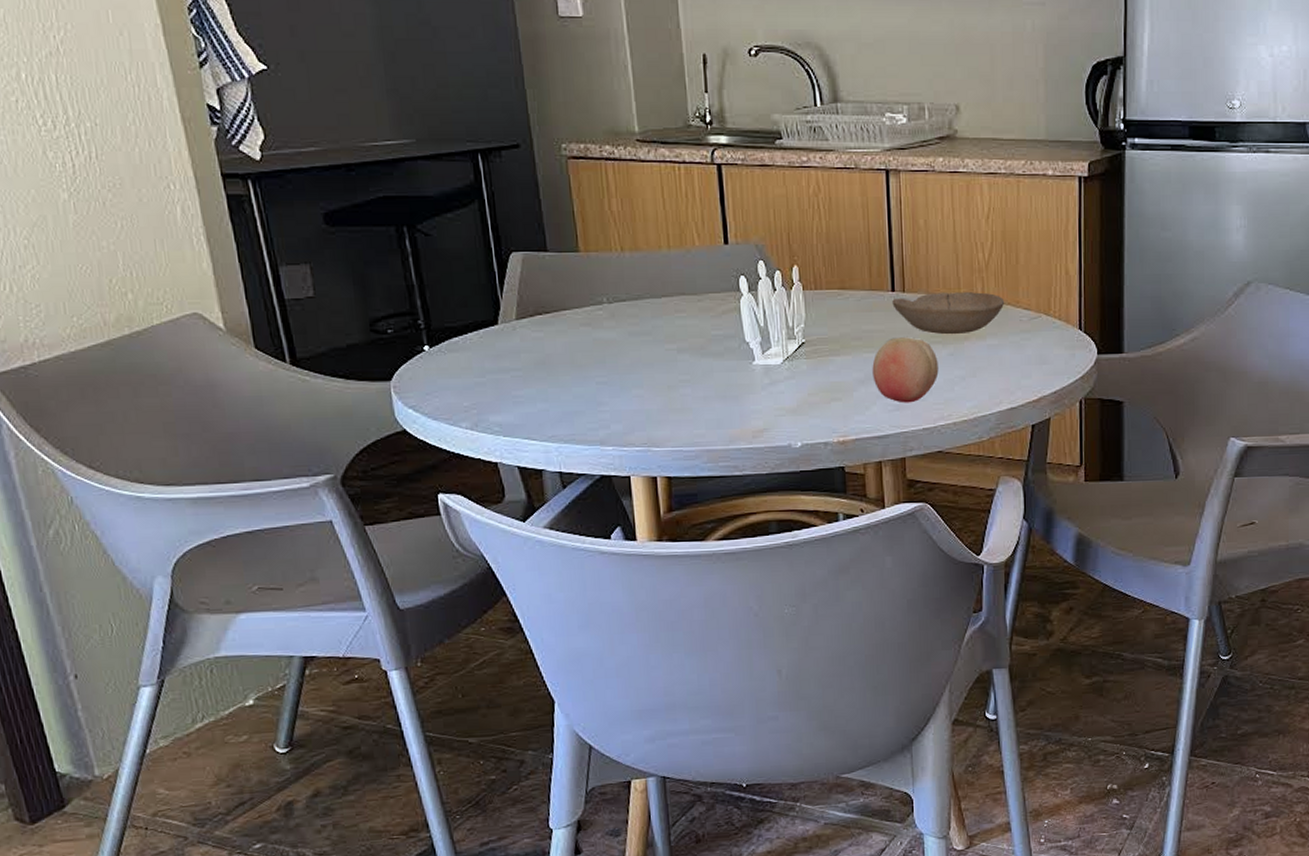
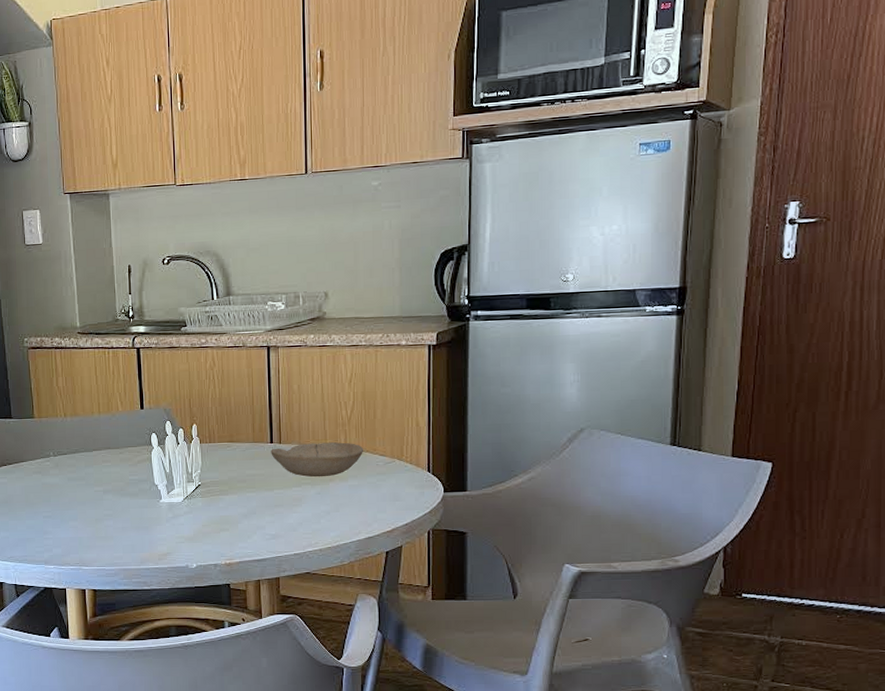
fruit: present [872,337,939,403] -> none [254,480,308,533]

